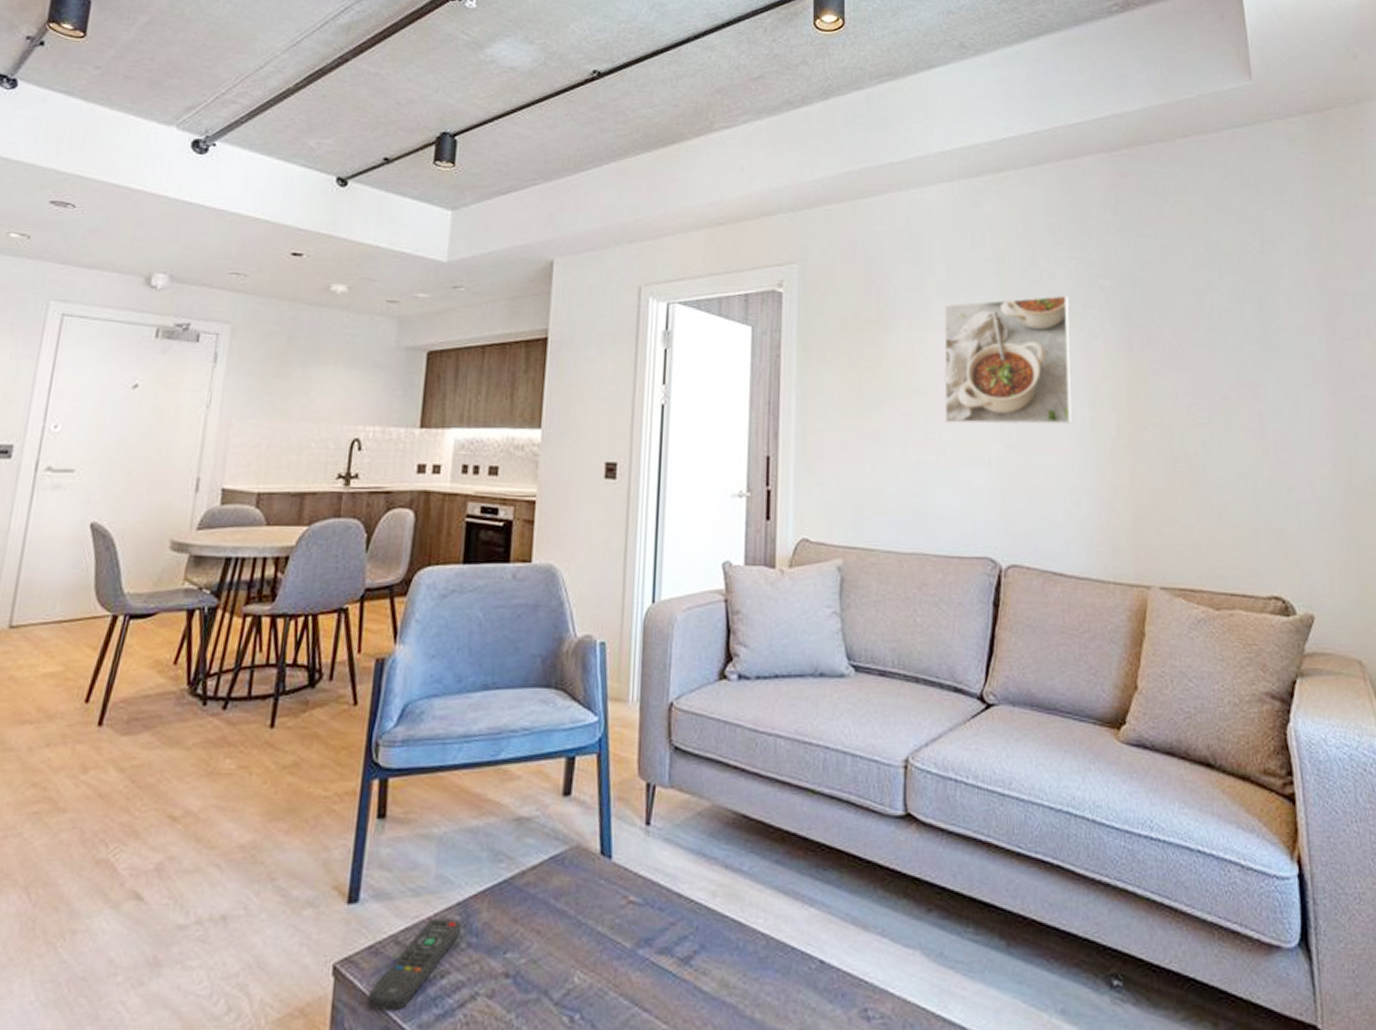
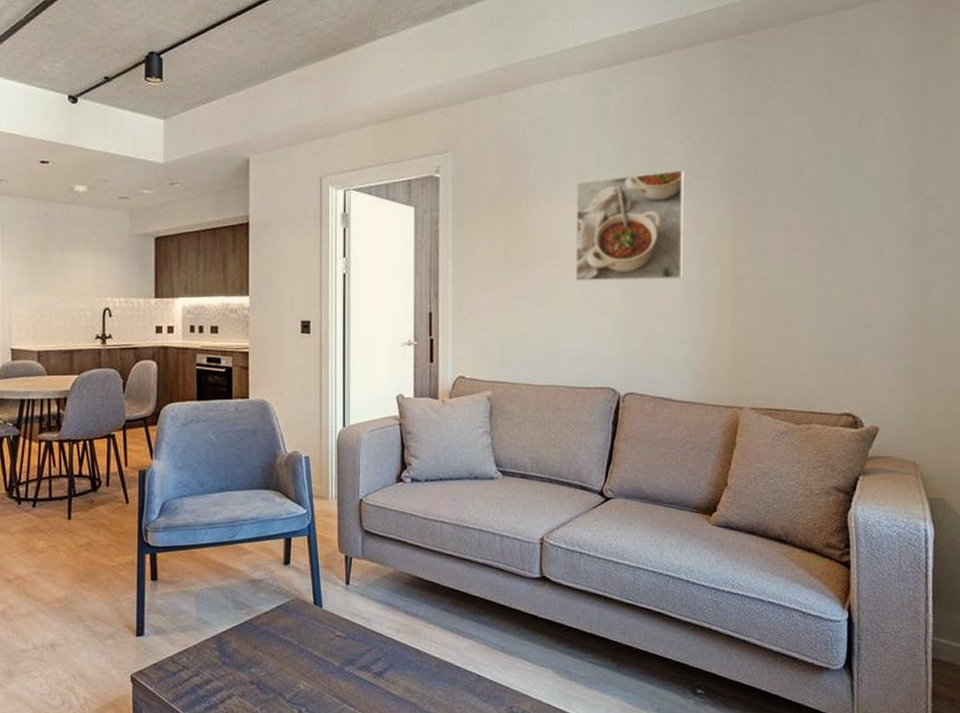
remote control: present [367,918,462,1012] -> none [157,646,218,705]

